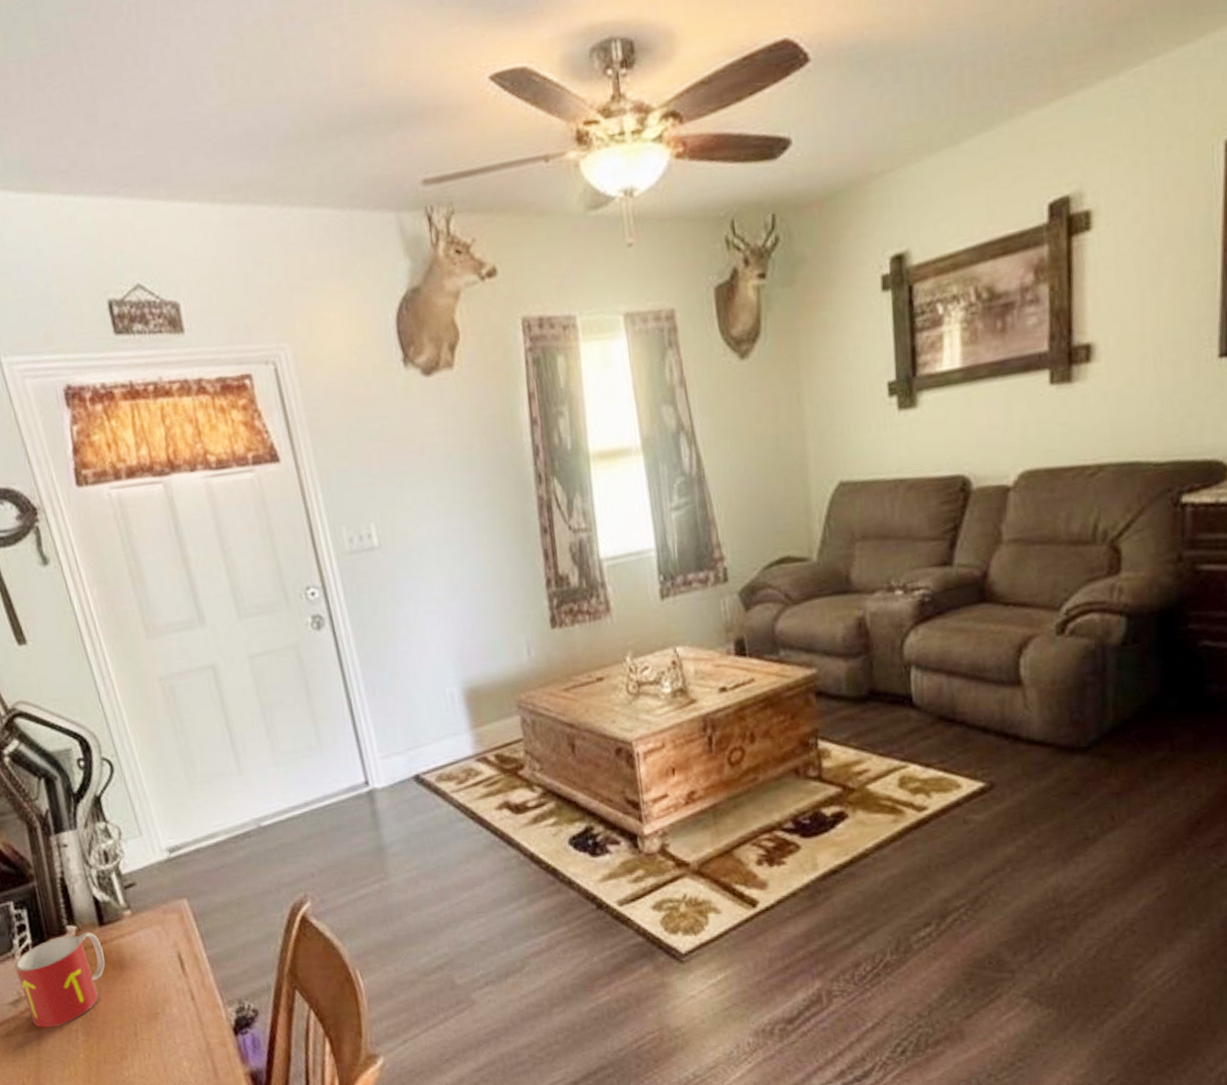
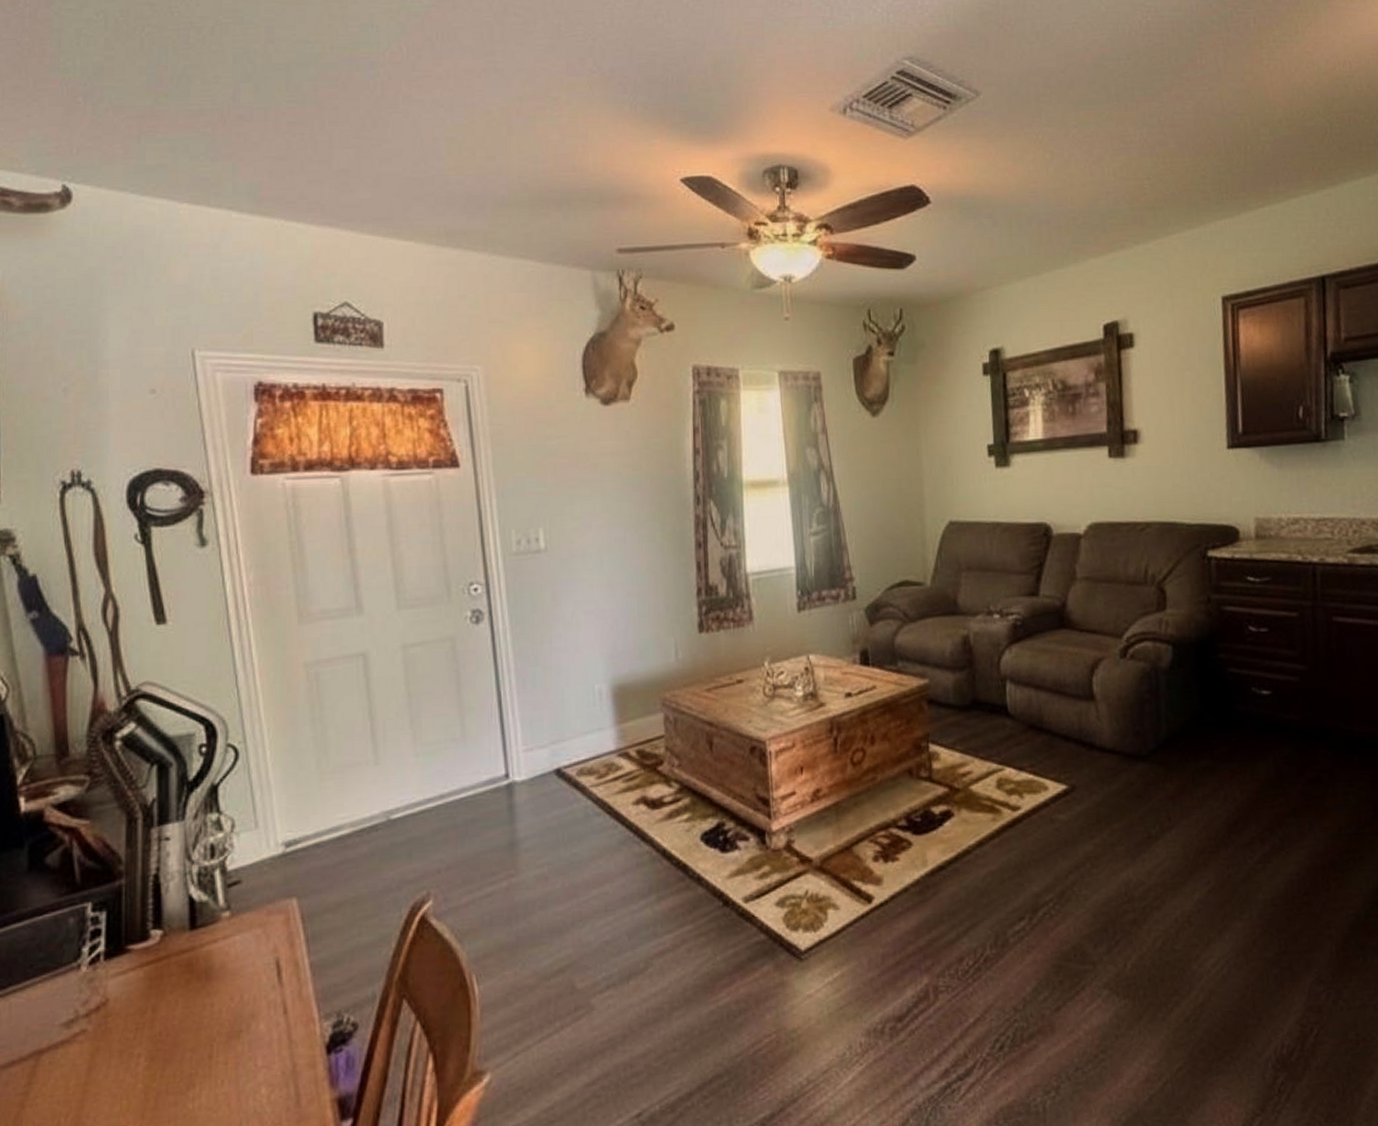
mug: present [14,932,105,1028] -> none [77,936,189,1053]

